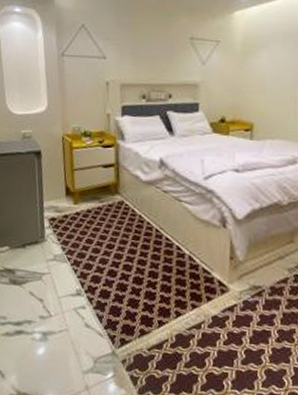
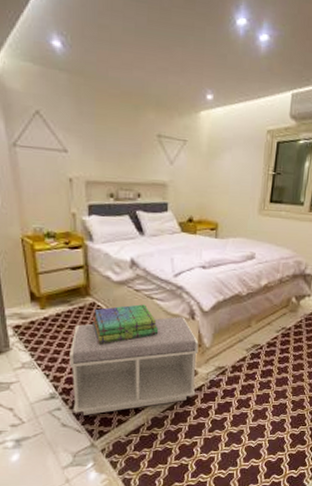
bench: none [96,222,231,321] -> present [69,317,199,415]
stack of books: none [120,206,187,244] -> present [93,304,159,343]

